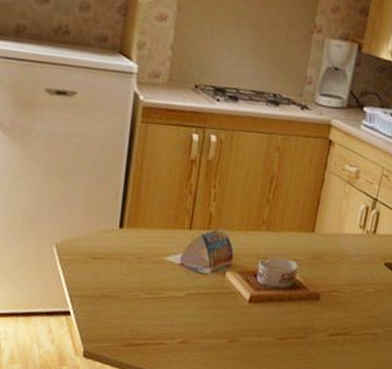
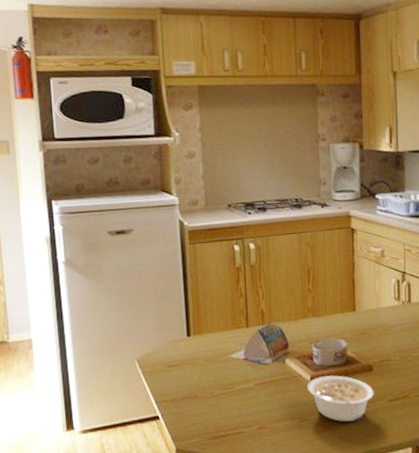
legume: none [243,297,316,351] -> present [307,375,374,422]

